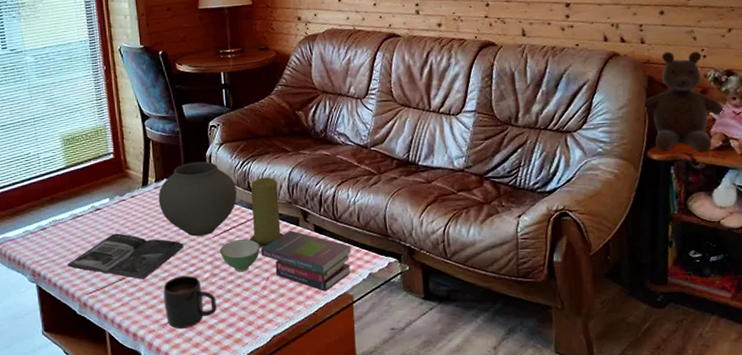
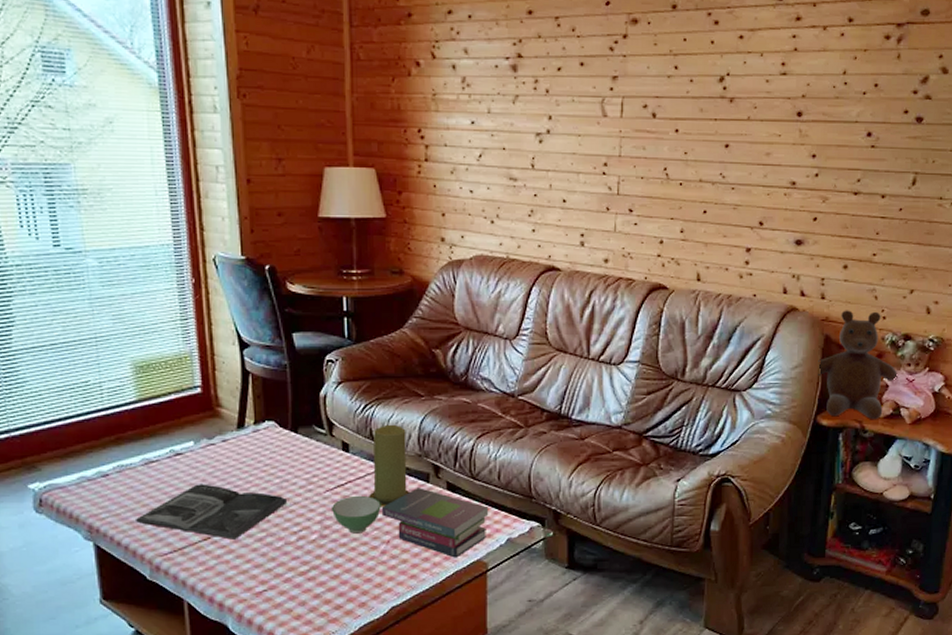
vase: present [158,161,237,237] -> none [257,402,356,491]
mug: present [163,275,217,329] -> none [259,536,325,598]

